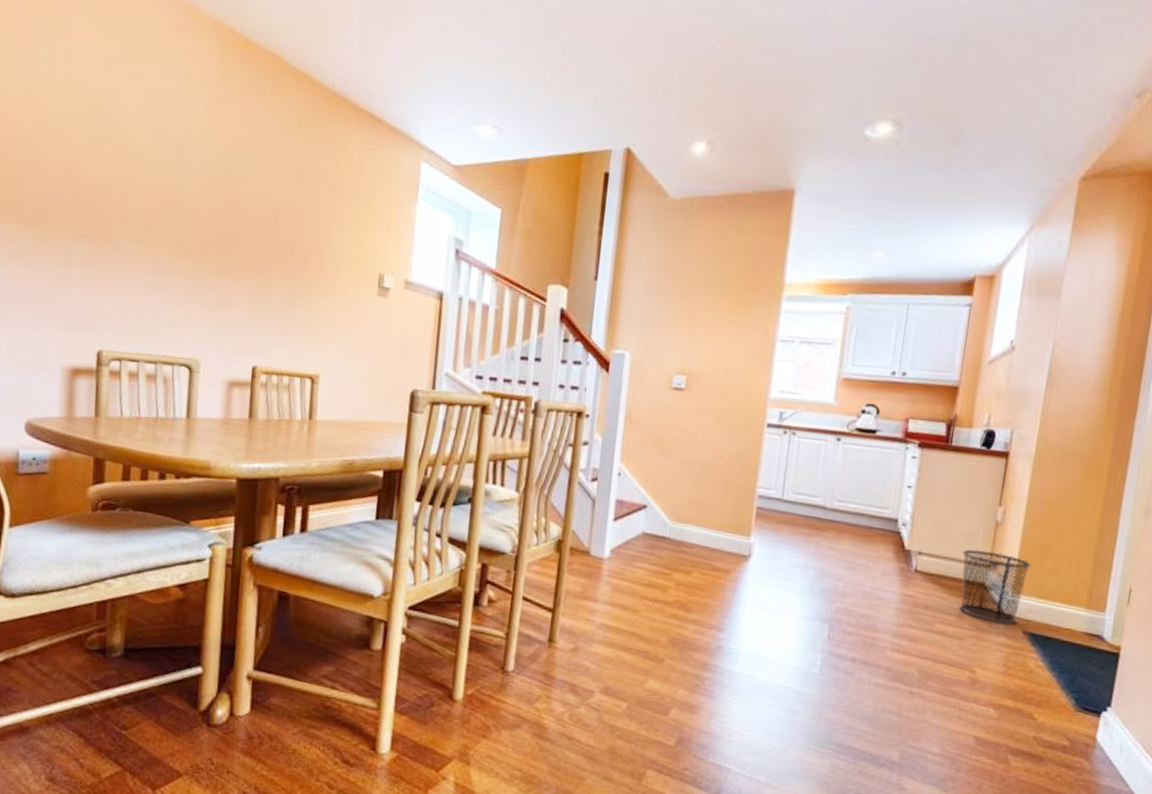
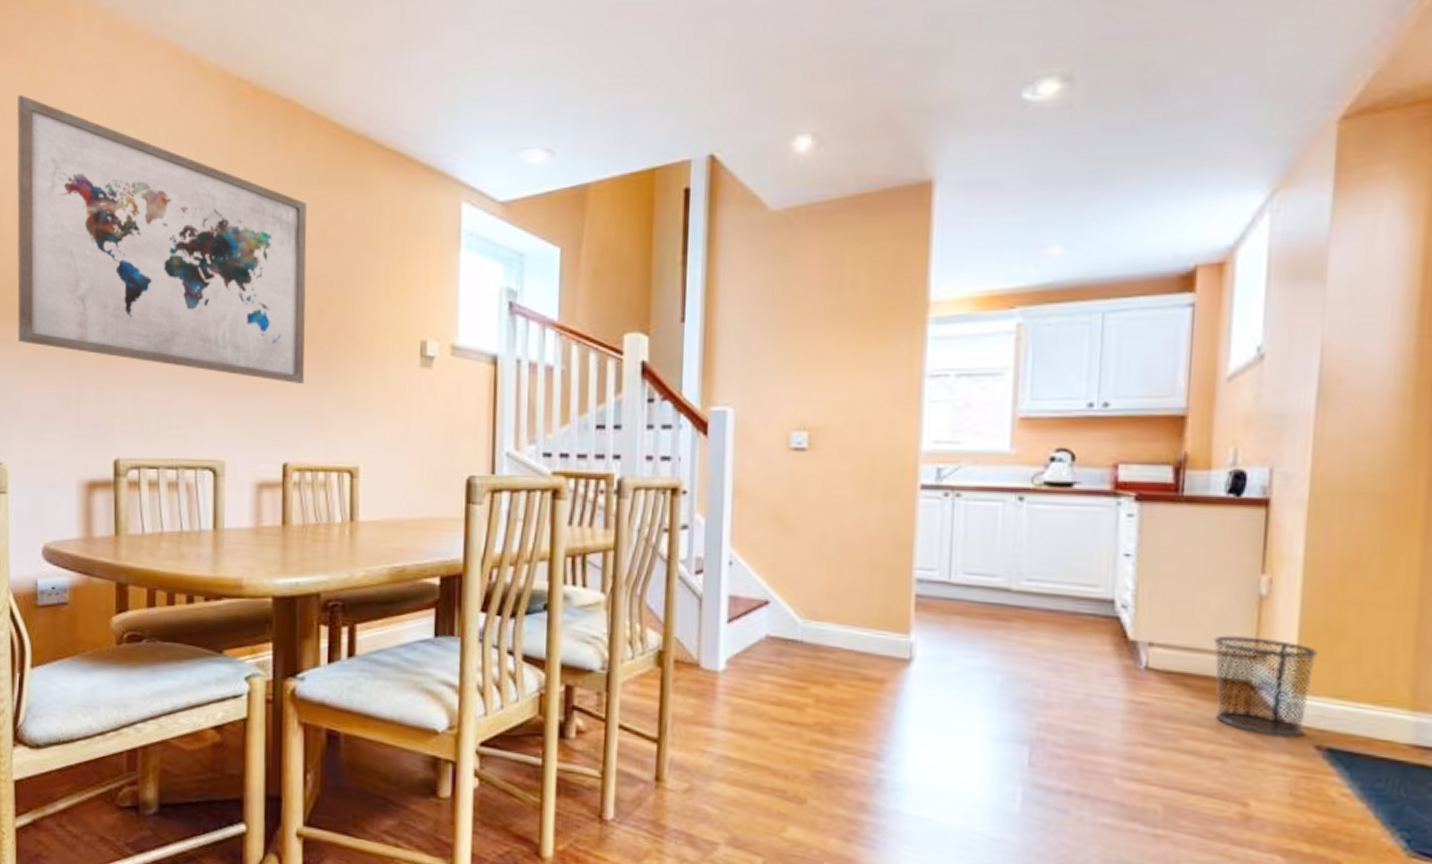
wall art: none [9,15,286,300] -> present [17,95,307,384]

